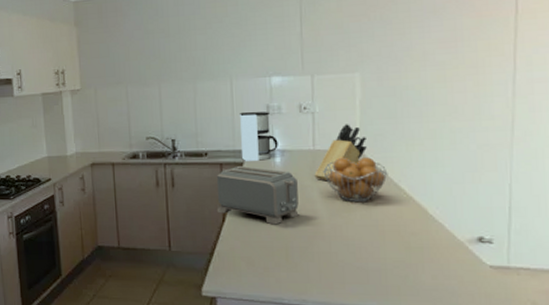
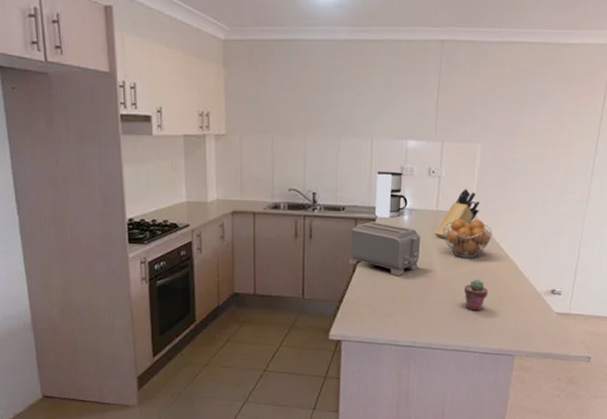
potted succulent: none [359,226,392,264] -> present [464,279,489,311]

